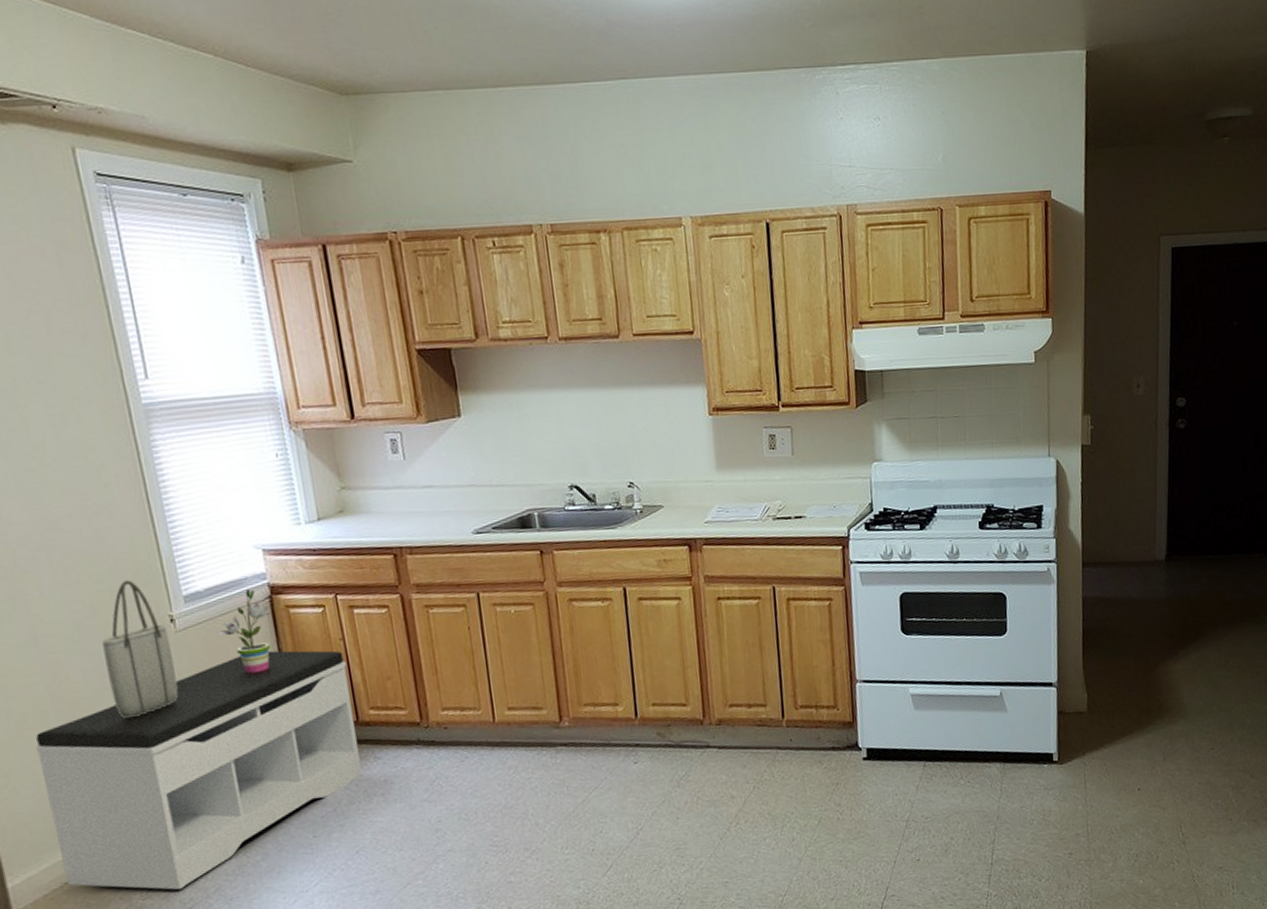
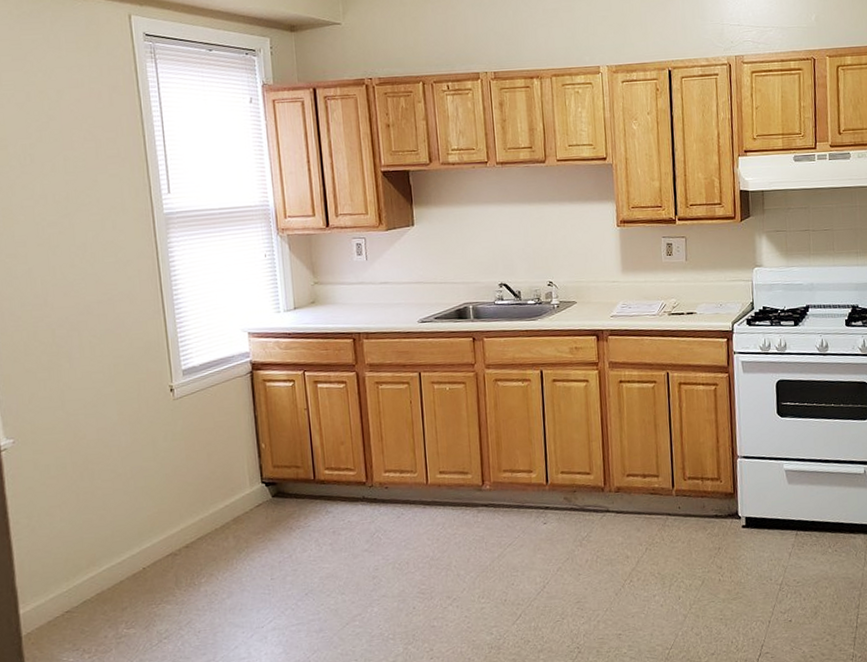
bench: present [35,650,362,890] -> none [54,417,315,621]
tote bag: present [102,580,179,719] -> none [115,355,172,472]
potted plant: present [217,589,271,674] -> none [206,365,251,436]

